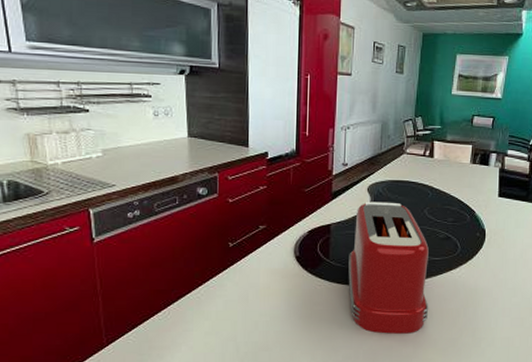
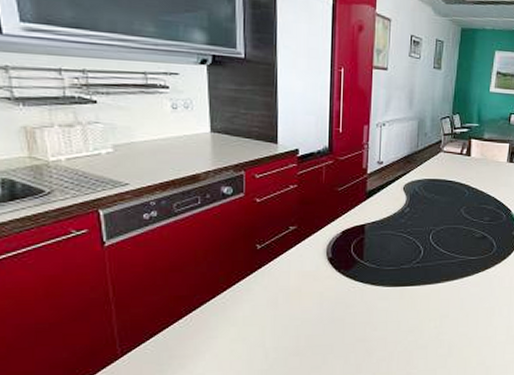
toaster: present [348,201,429,334] -> none [383,201,465,335]

